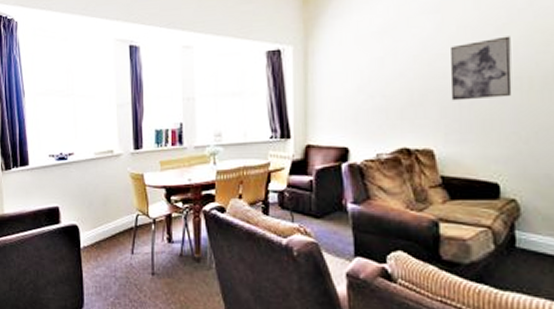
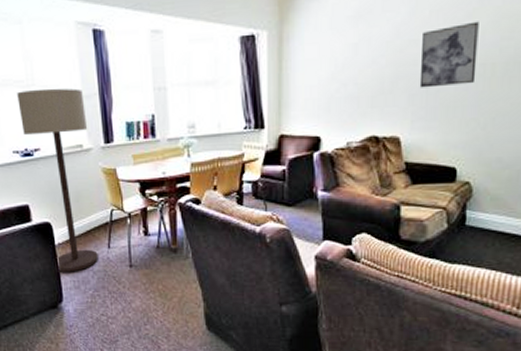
floor lamp: none [58,97,121,277] -> present [17,88,98,272]

